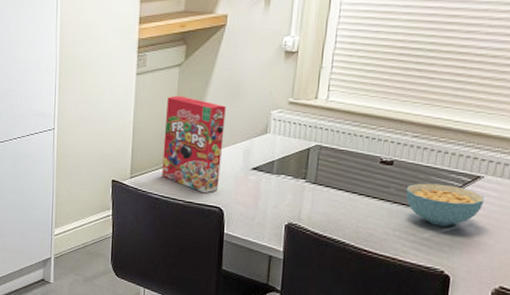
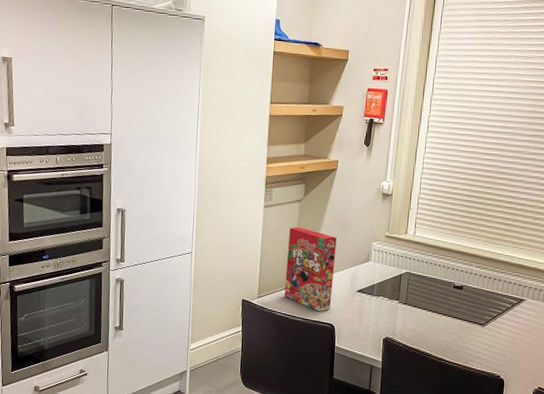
cereal bowl: present [405,183,485,226] -> none [472,304,527,339]

